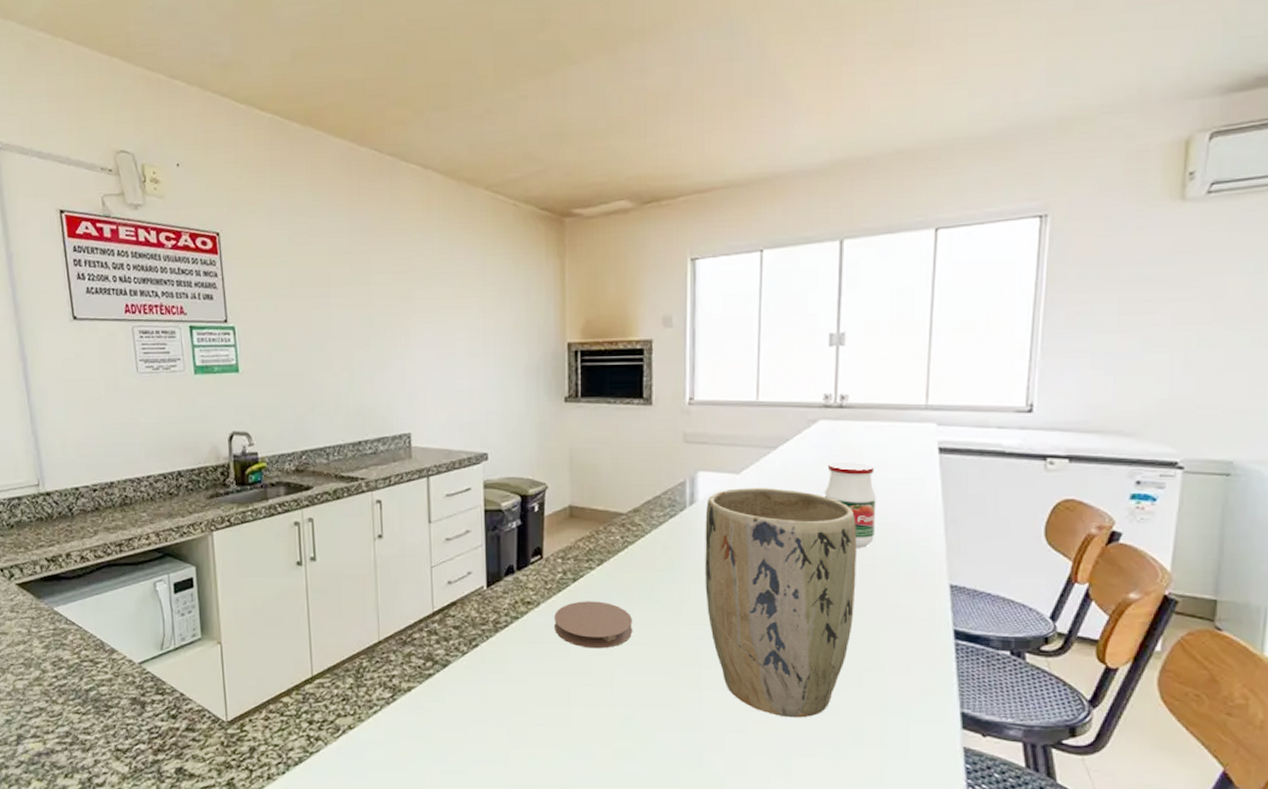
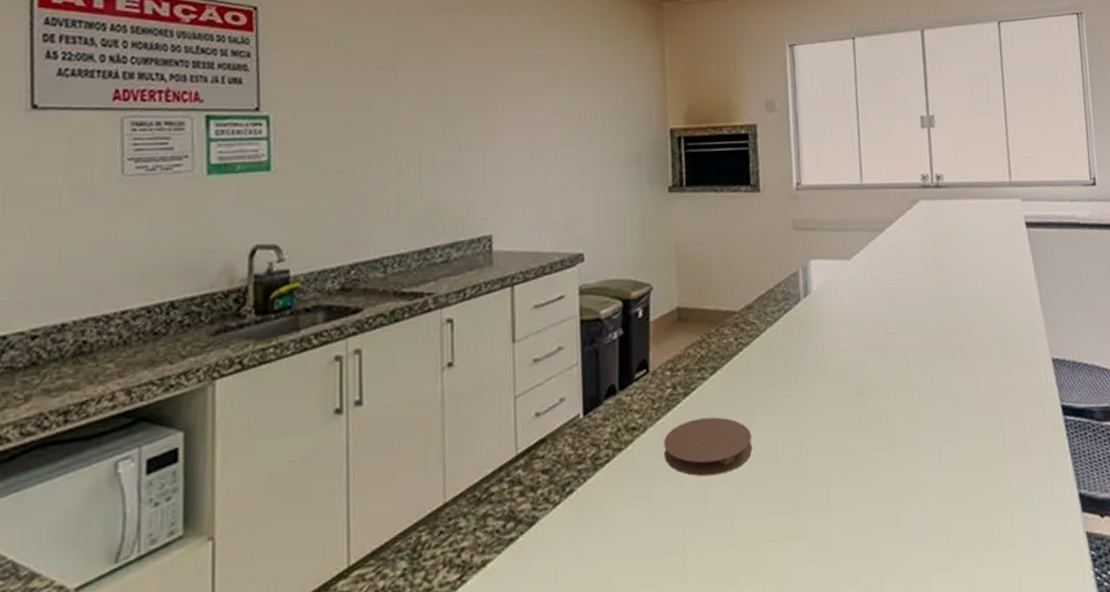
plant pot: present [705,488,856,718] -> none [820,272,972,528]
jar: present [824,461,876,548] -> none [931,240,981,329]

